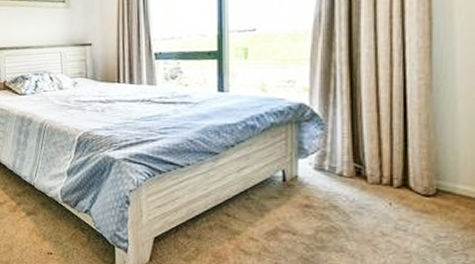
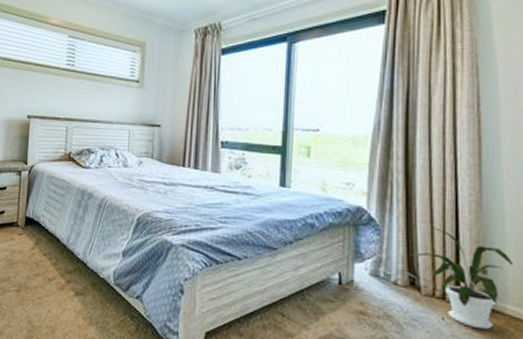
house plant: none [354,116,466,211] -> present [409,227,514,330]

